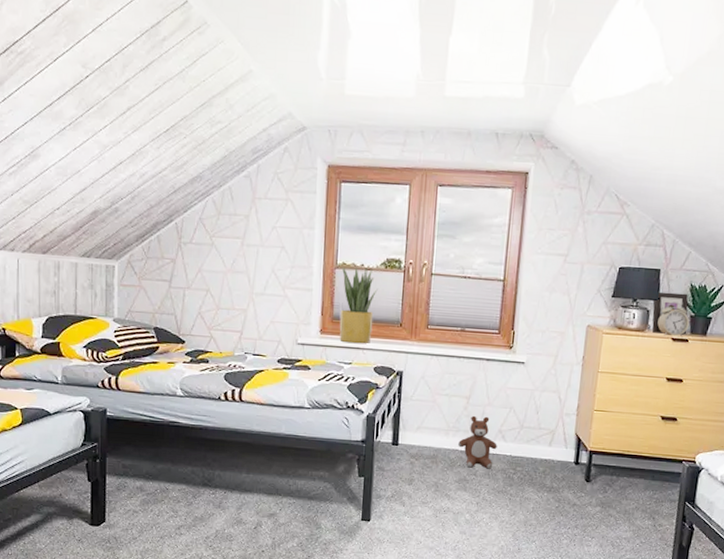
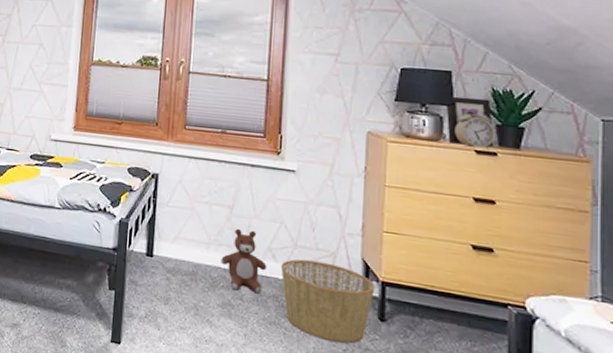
planter: present [339,266,378,344] -> none [93,63,133,143]
basket: none [508,437,584,502] -> present [280,259,375,344]

